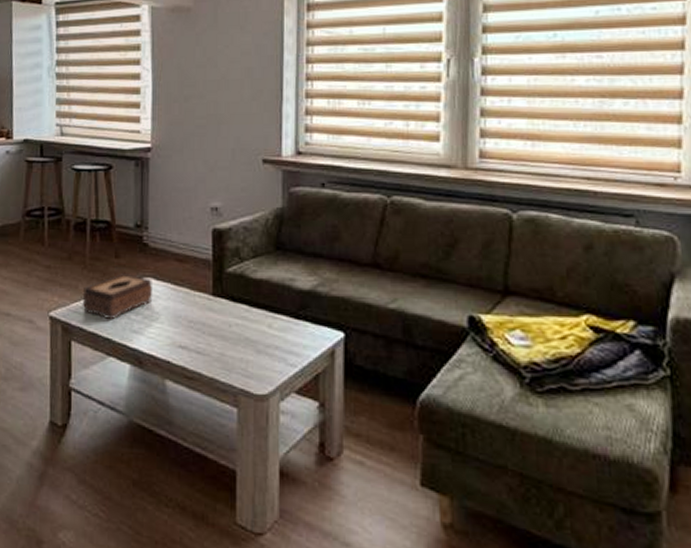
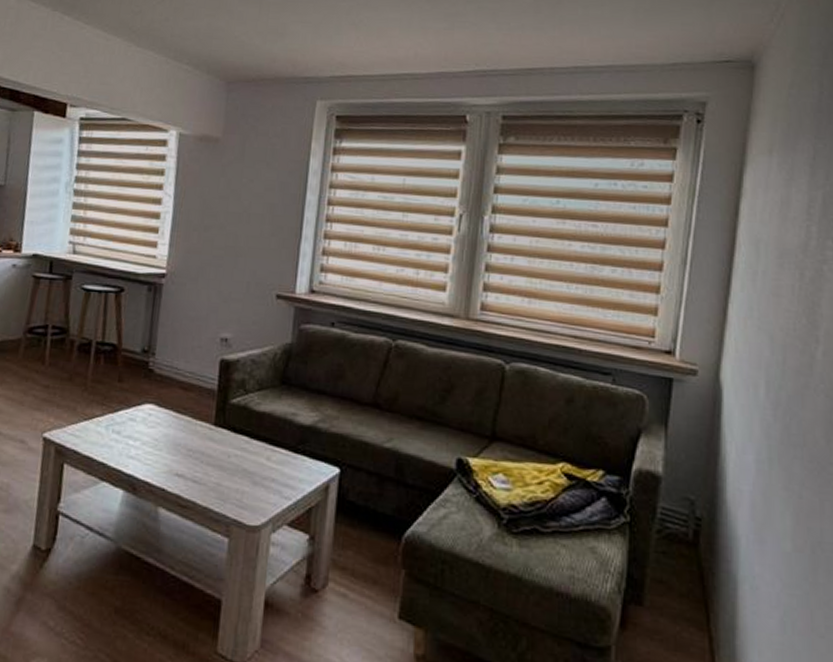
tissue box: present [83,274,152,320] -> none [79,398,154,445]

